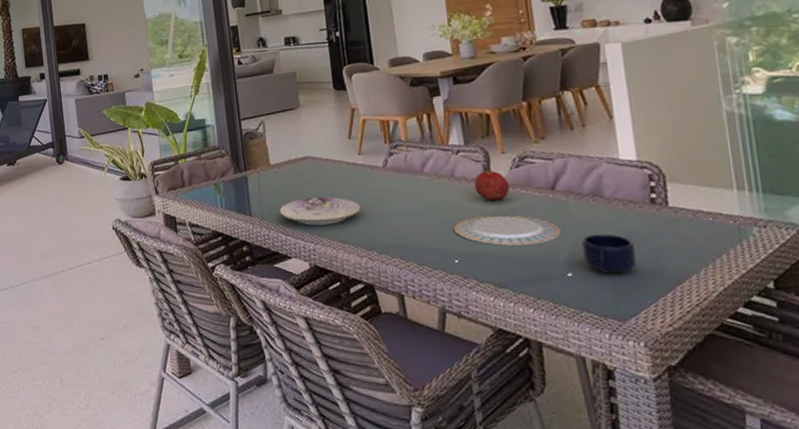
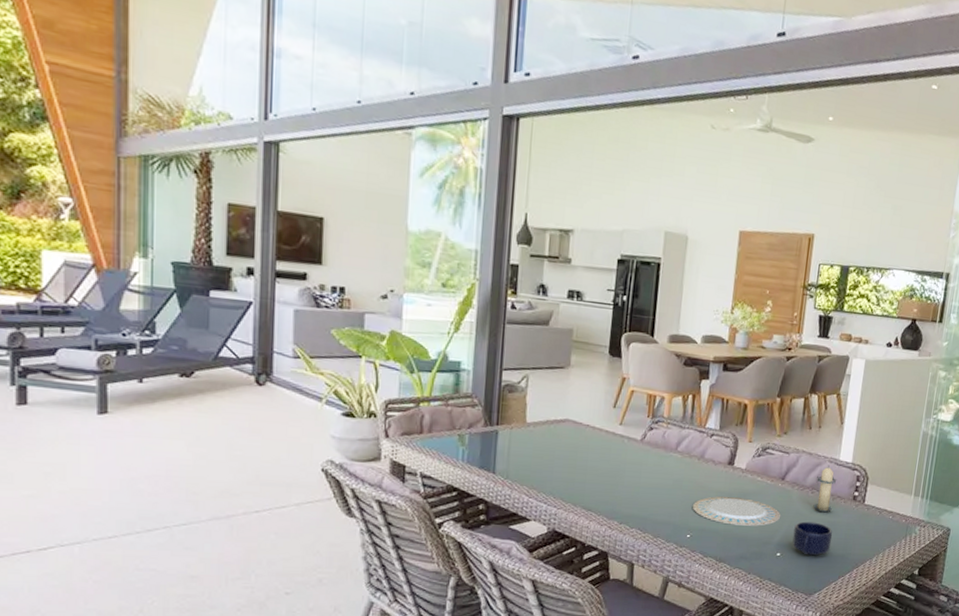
plate: present [279,197,361,225] -> none [526,461,612,491]
fruit: present [474,169,510,200] -> none [719,454,749,484]
candle: none [595,166,625,222] -> present [813,465,837,513]

